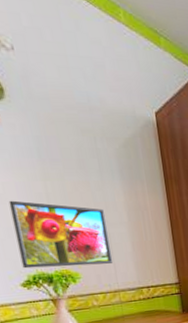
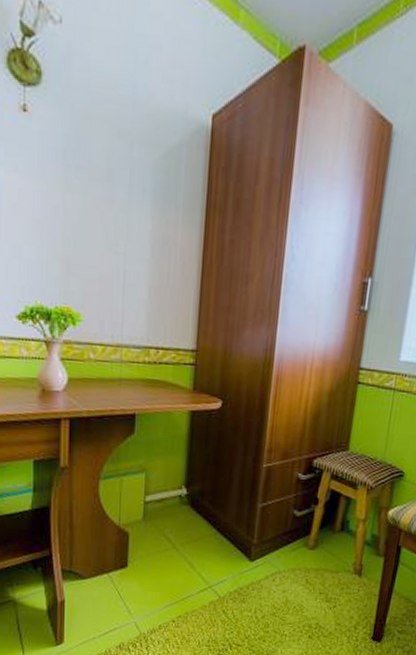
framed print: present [8,200,114,269] -> none [22,211,125,309]

